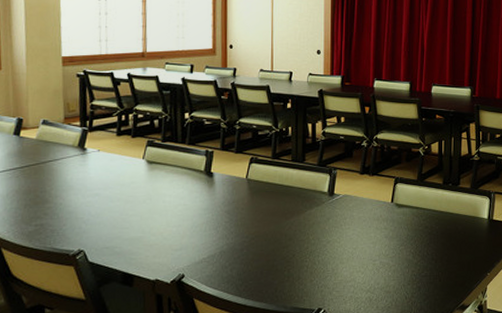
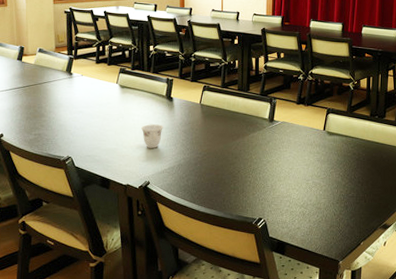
teacup: none [174,205,201,234] -> present [141,124,163,148]

